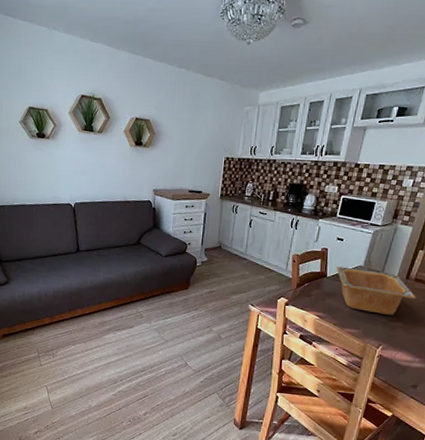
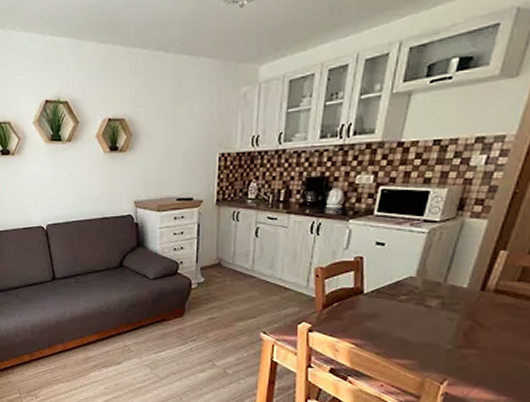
serving bowl: present [336,266,416,315] -> none [376,279,497,340]

